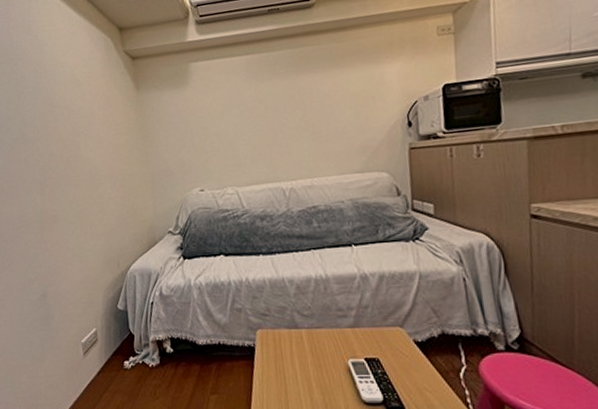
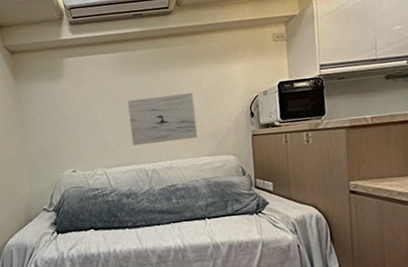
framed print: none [261,99,344,162] -> present [126,92,198,146]

